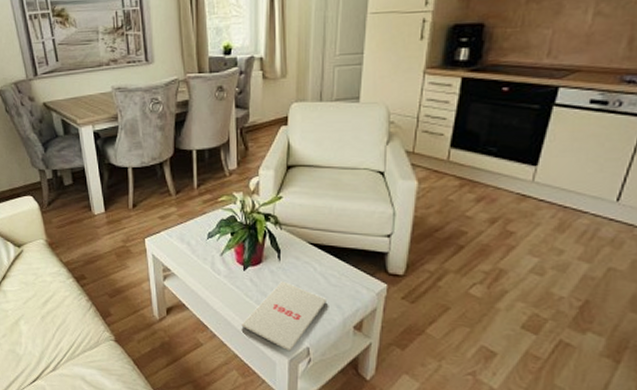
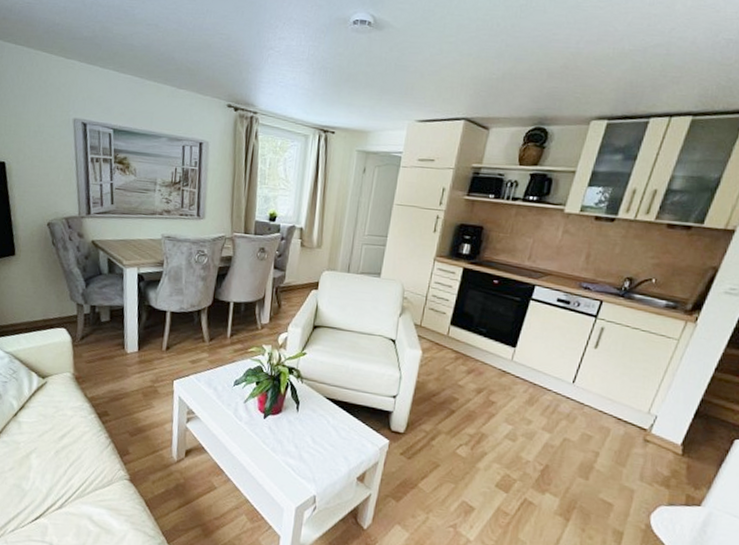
magazine: present [241,281,328,352] -> none [255,431,337,499]

